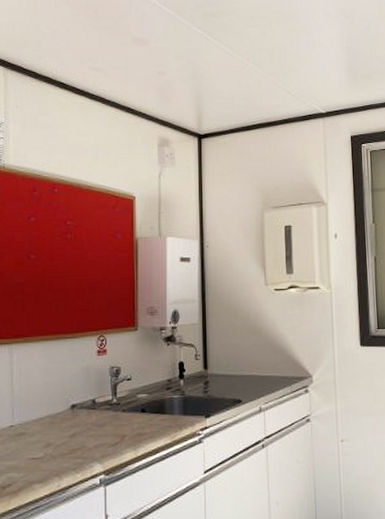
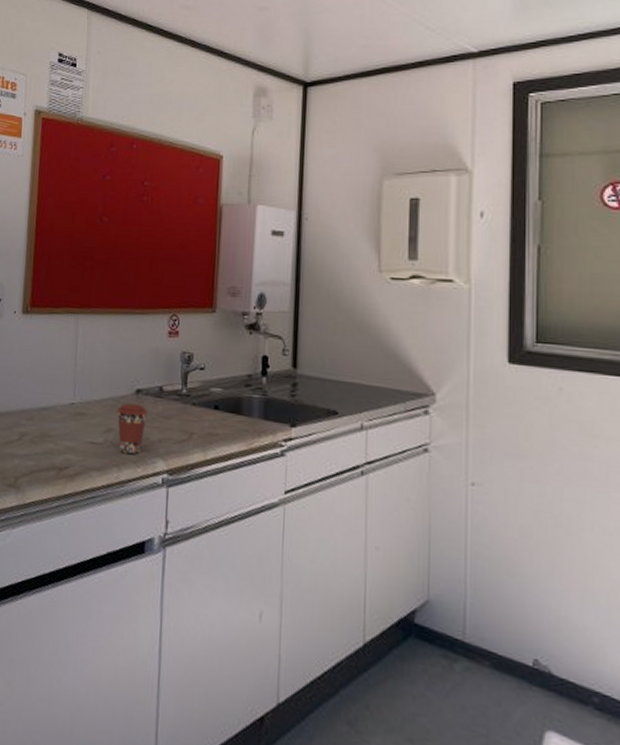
coffee cup: none [54,417,84,464] -> present [116,403,148,455]

